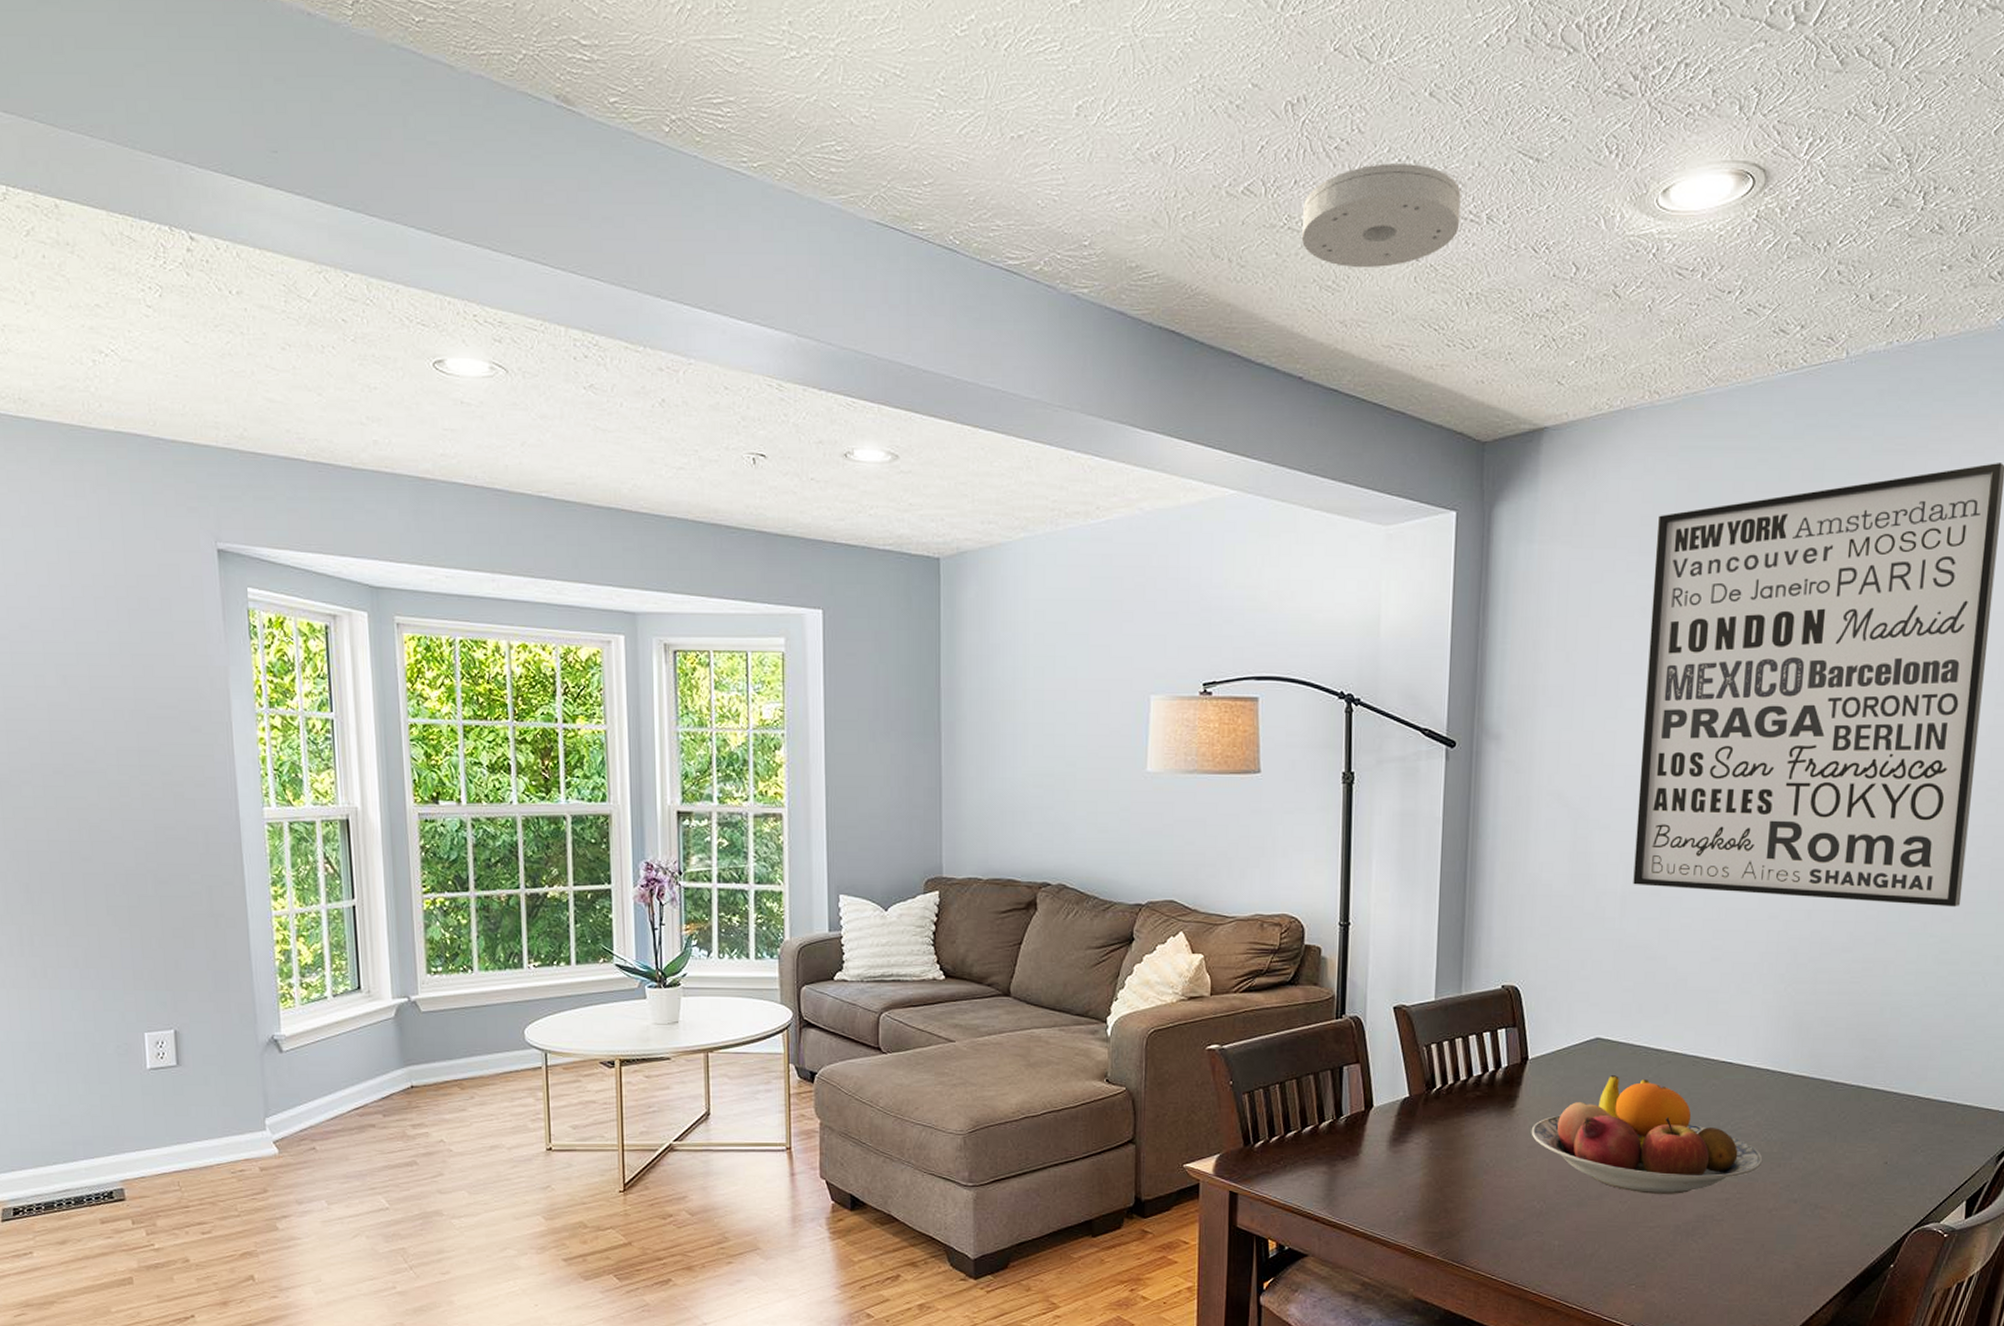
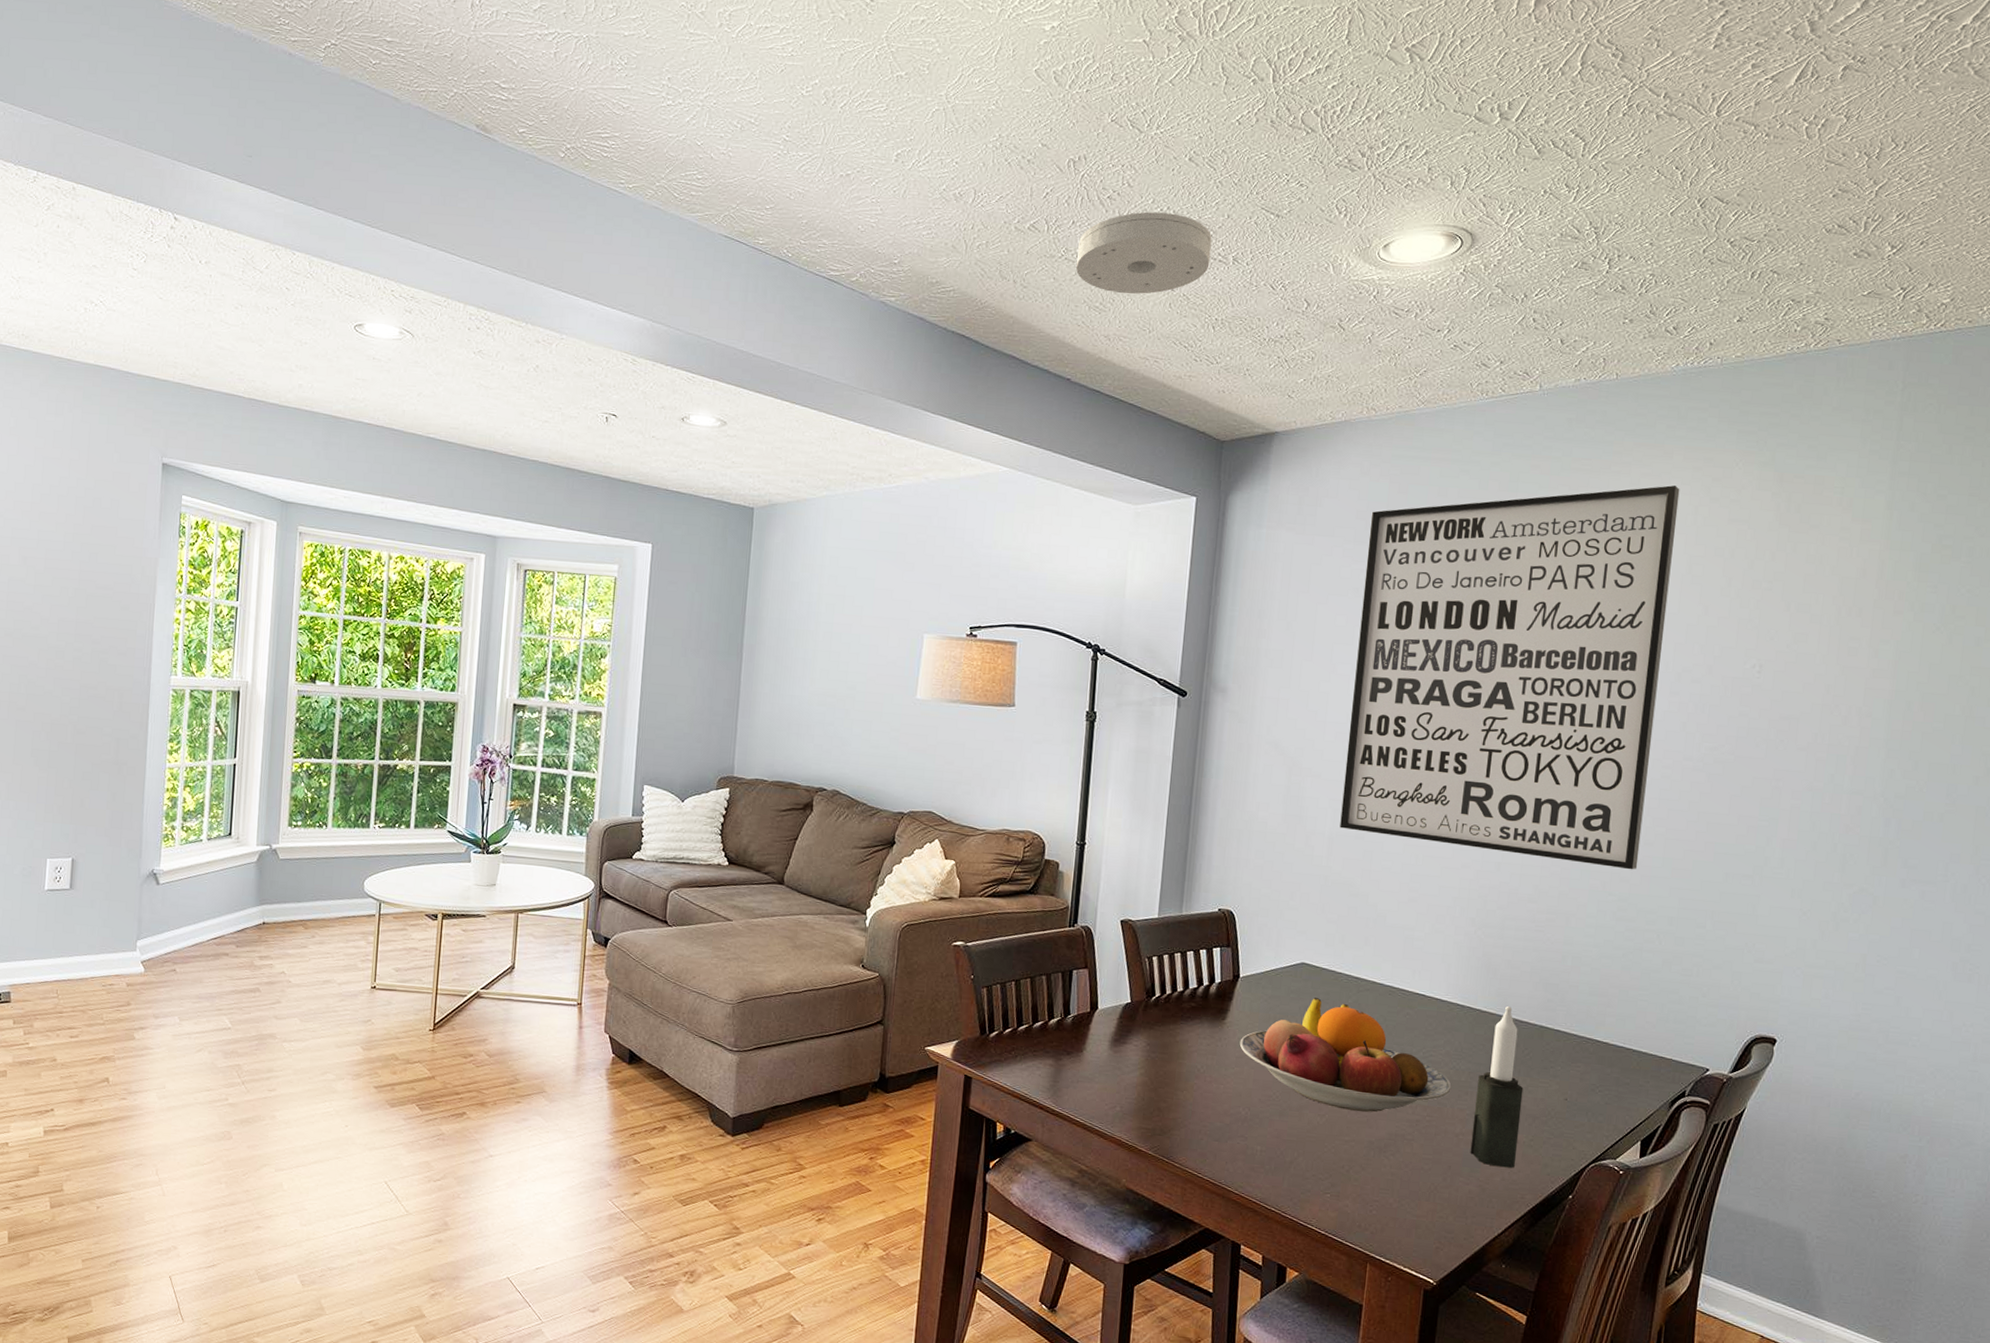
candle: none [1784,1067,1840,1241] -> present [1470,1005,1524,1169]

